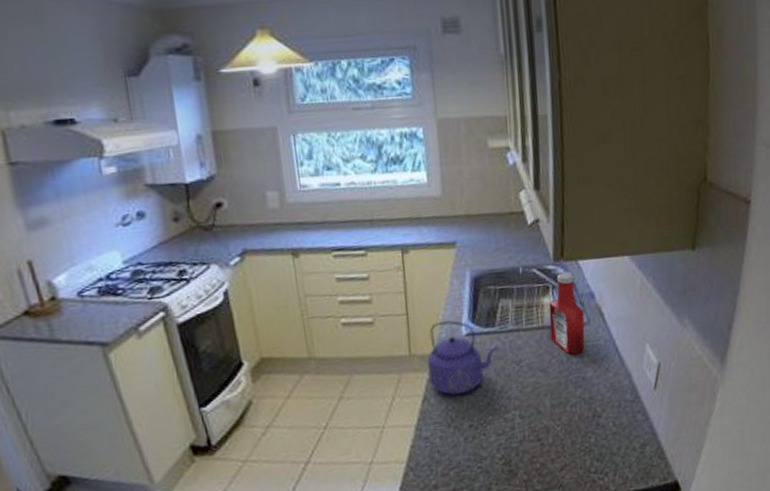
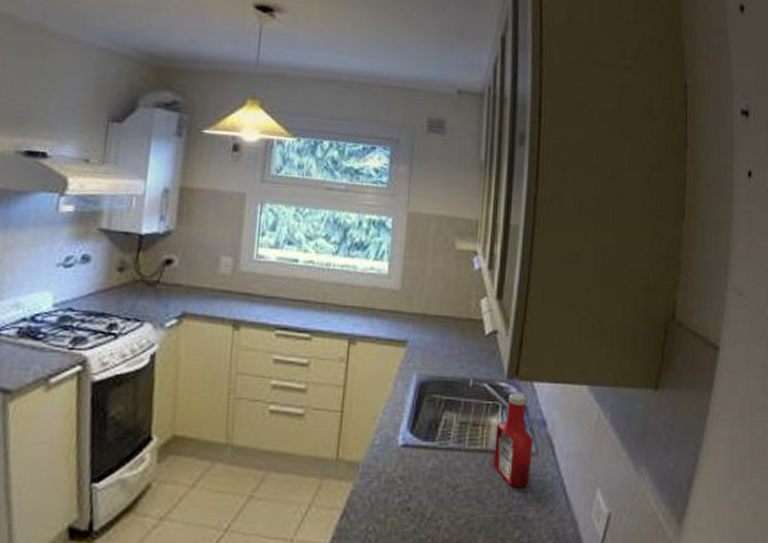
kettle: present [427,320,498,395] -> none [353,425,435,515]

